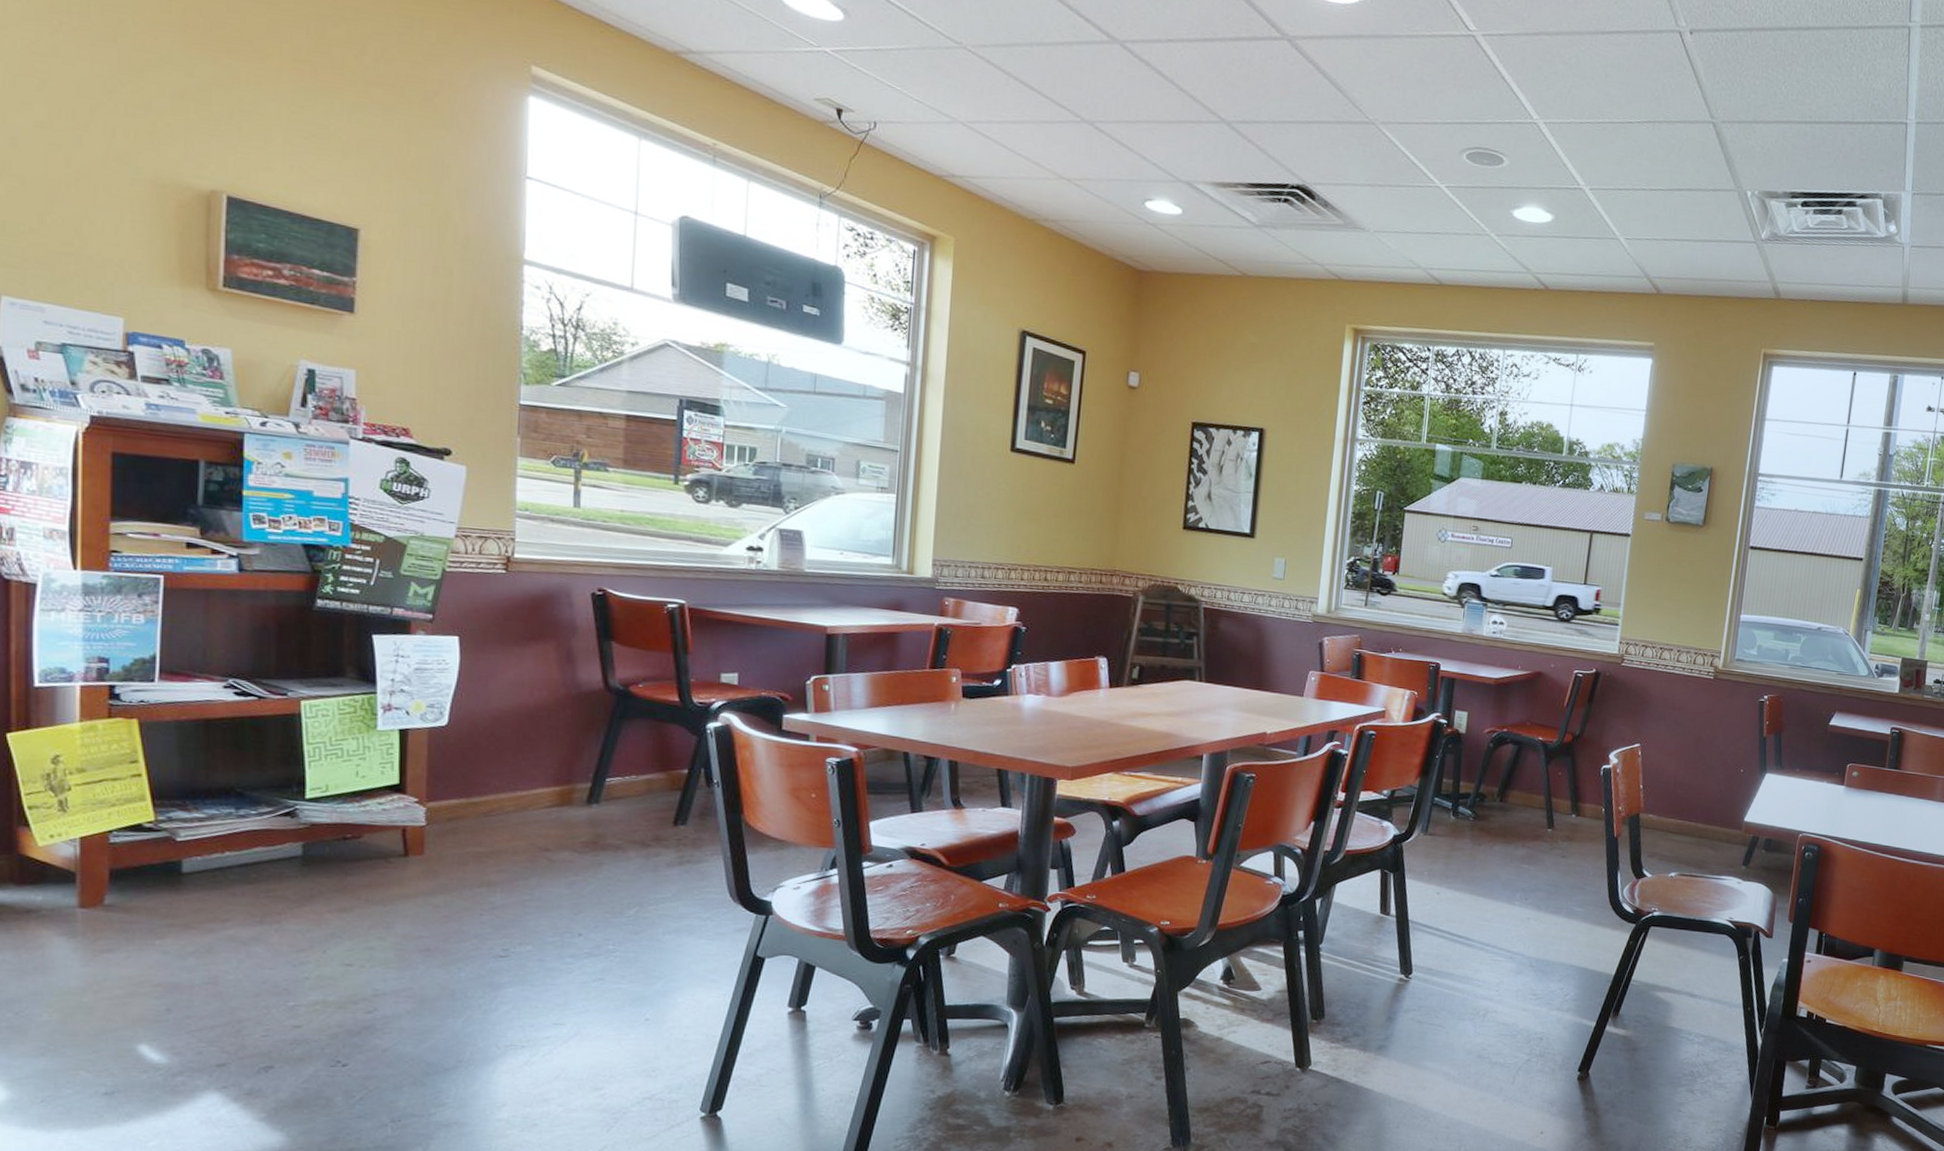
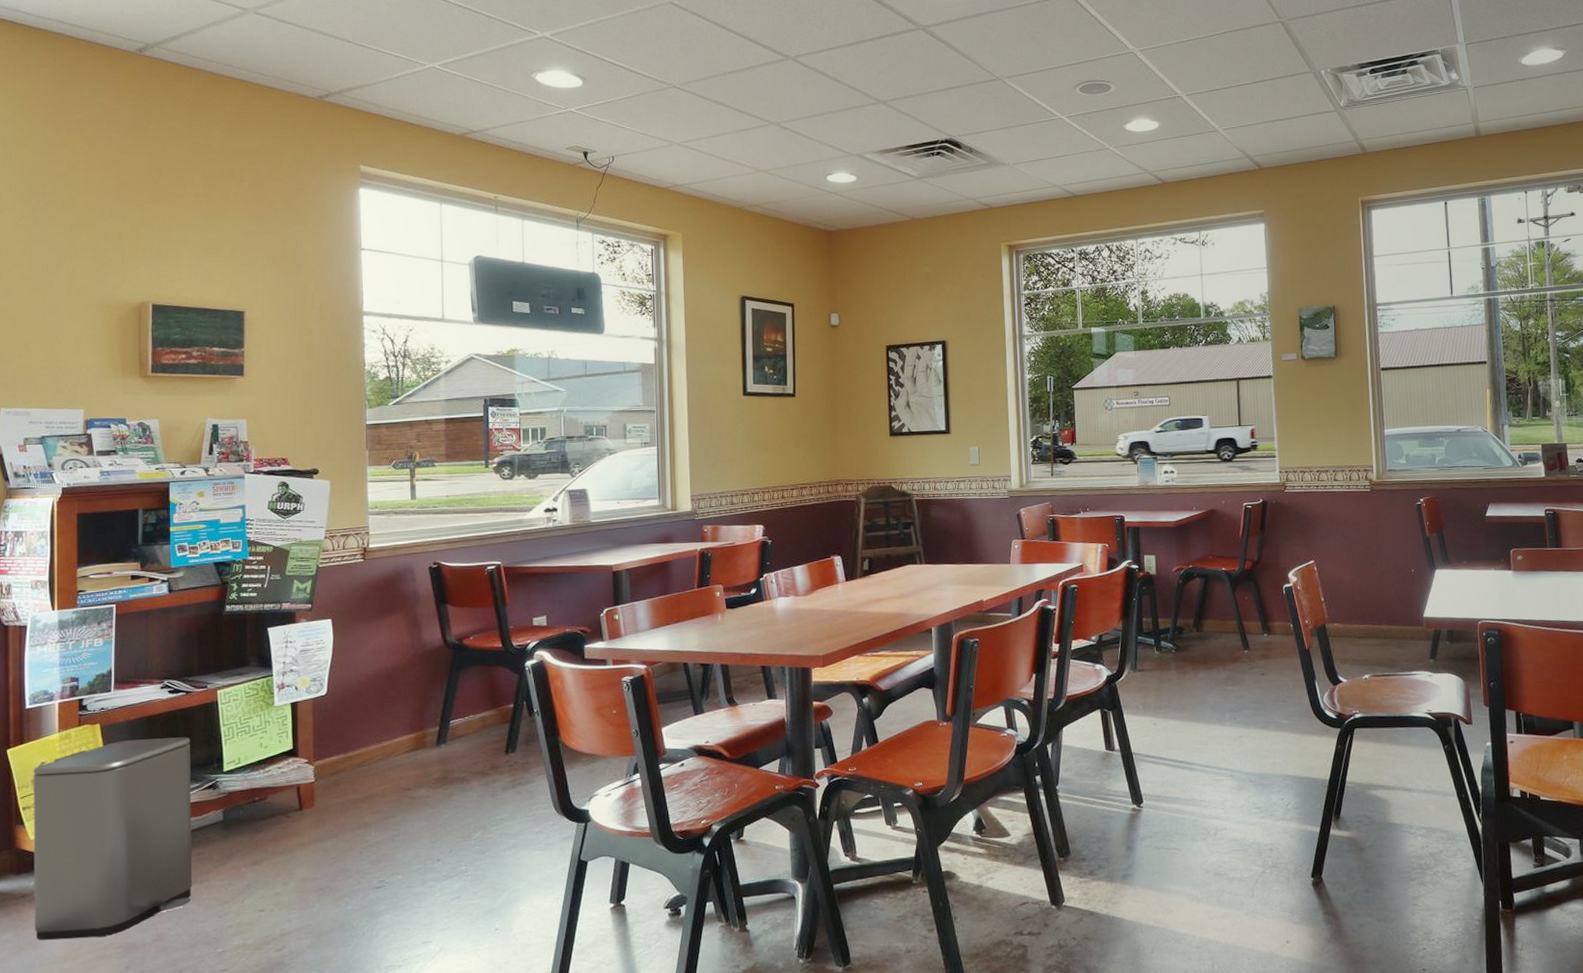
pedal bin: none [42,743,262,971] -> present [33,737,193,940]

